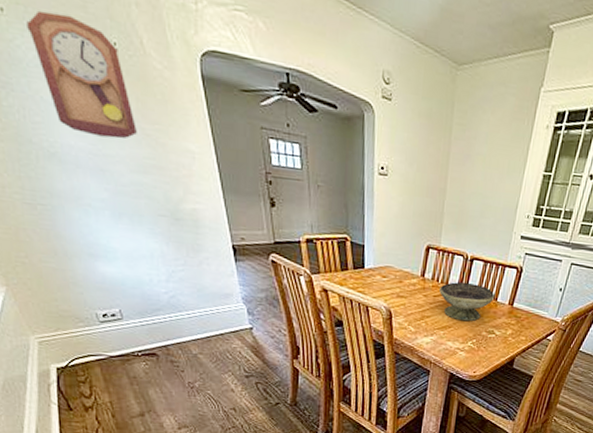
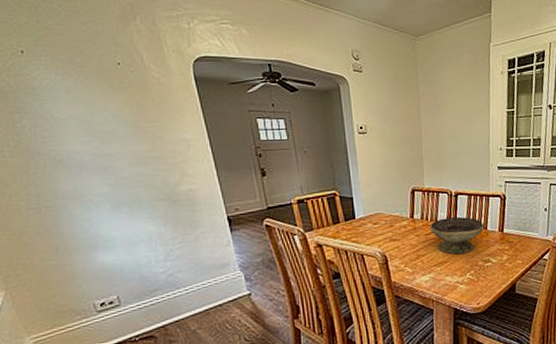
pendulum clock: present [26,10,137,139] -> none [43,48,137,140]

